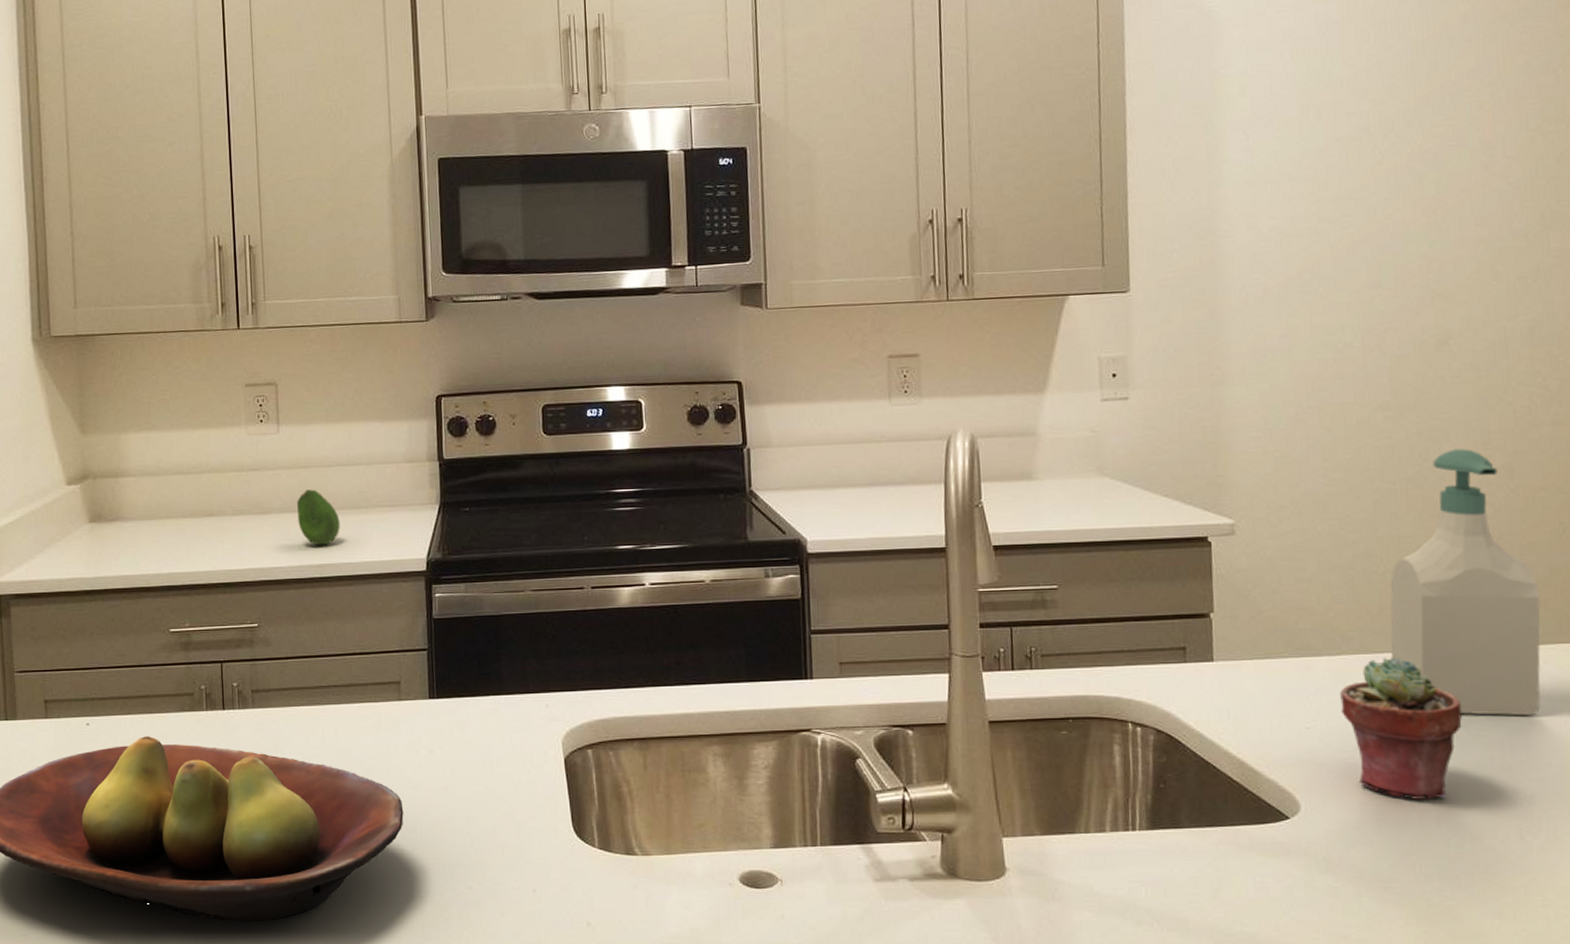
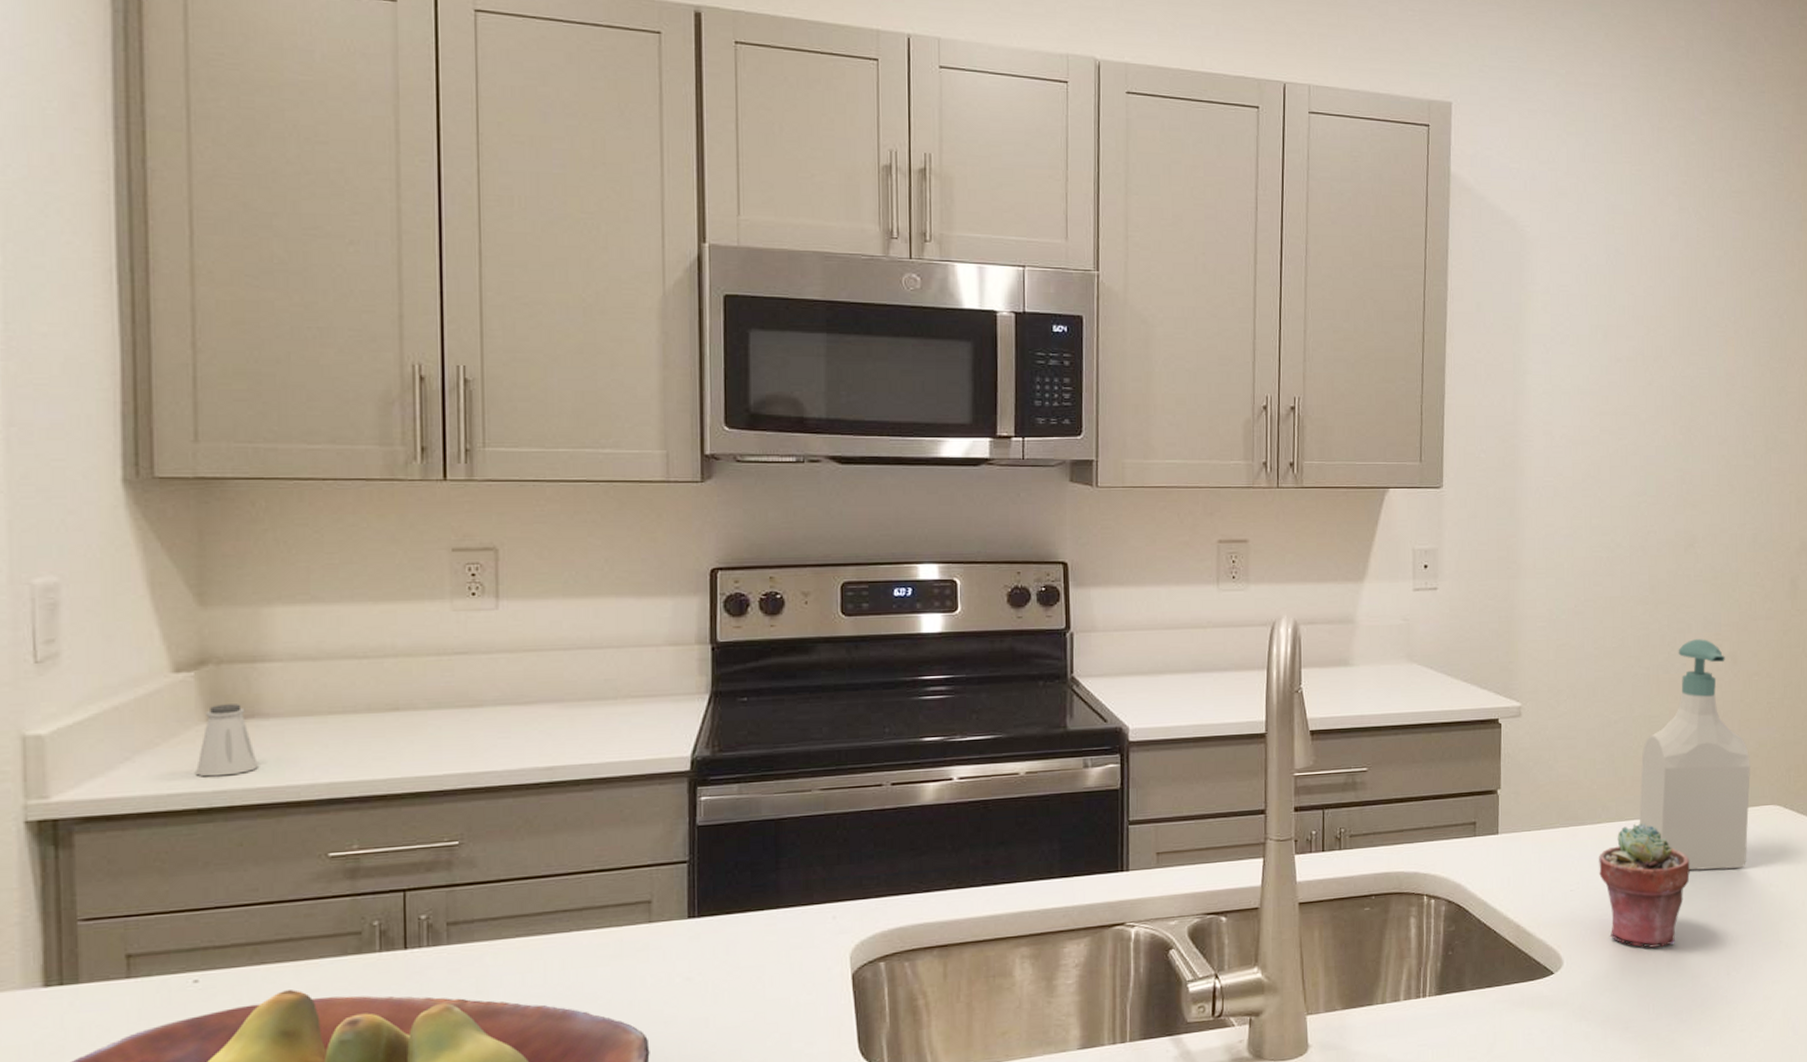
saltshaker: none [83,509,122,566] -> present [196,704,258,777]
fruit: present [296,489,340,546] -> none [519,677,578,745]

